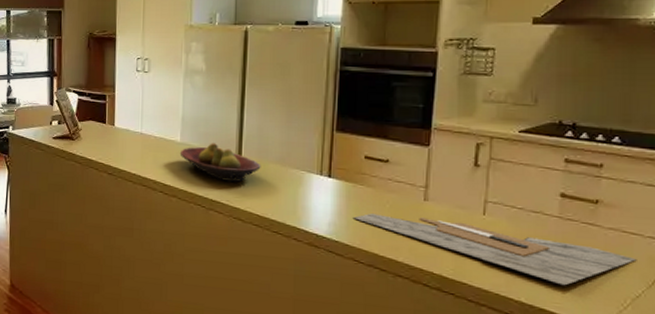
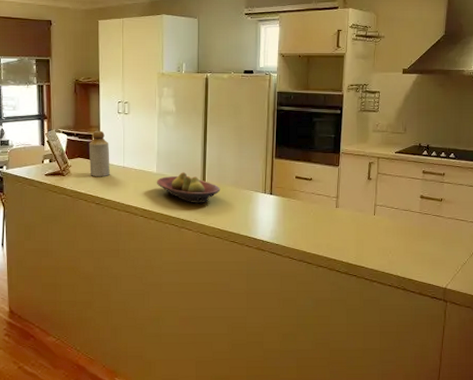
bottle: none [102,90,126,143] -> present [88,130,110,176]
cutting board: present [352,213,637,286] -> none [288,221,464,261]

